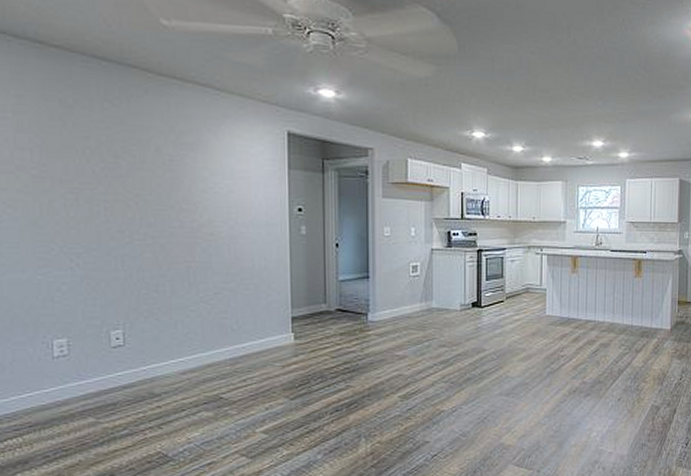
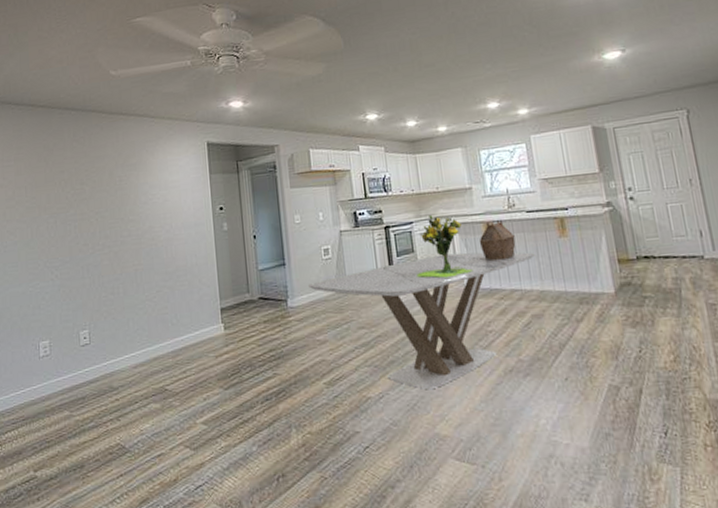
dining table: none [392,282,613,406] -> present [308,252,536,390]
bouquet: none [503,243,556,305] -> present [417,214,474,278]
hut: none [565,256,597,292] -> present [479,220,516,261]

